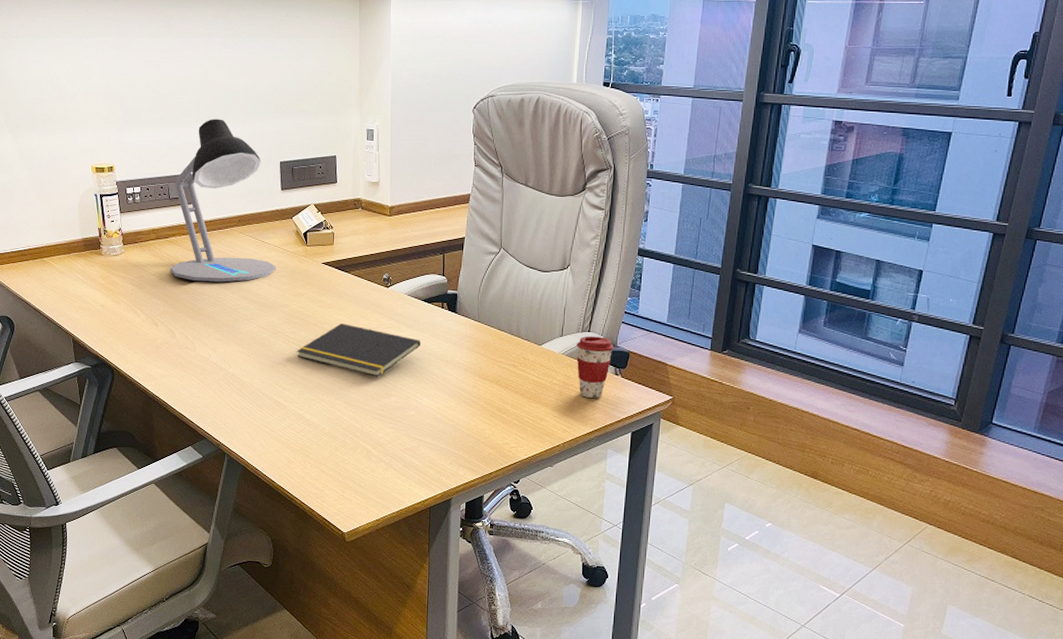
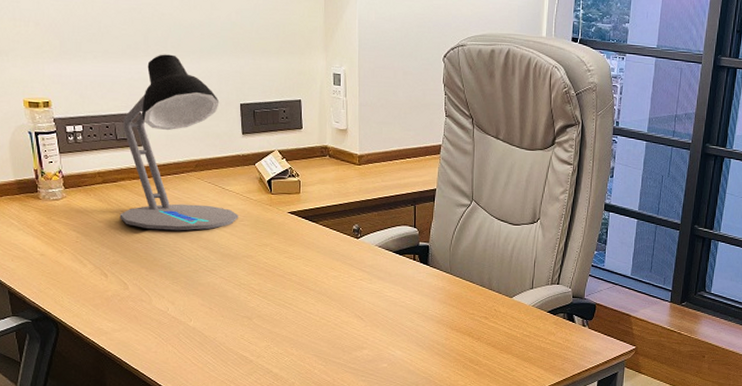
notepad: present [297,323,421,377] -> none [263,275,393,330]
coffee cup: present [576,336,614,398] -> none [545,288,581,349]

